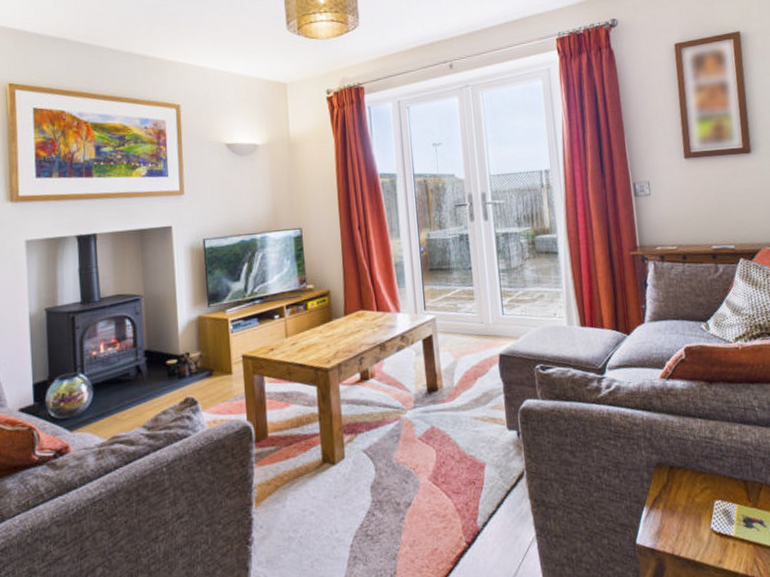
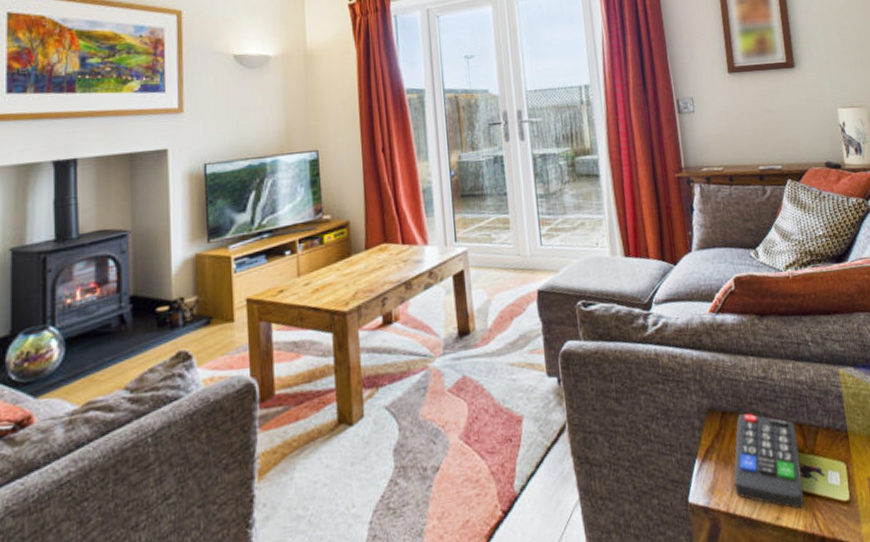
remote control: none [679,468,746,555] -> present [734,413,804,509]

